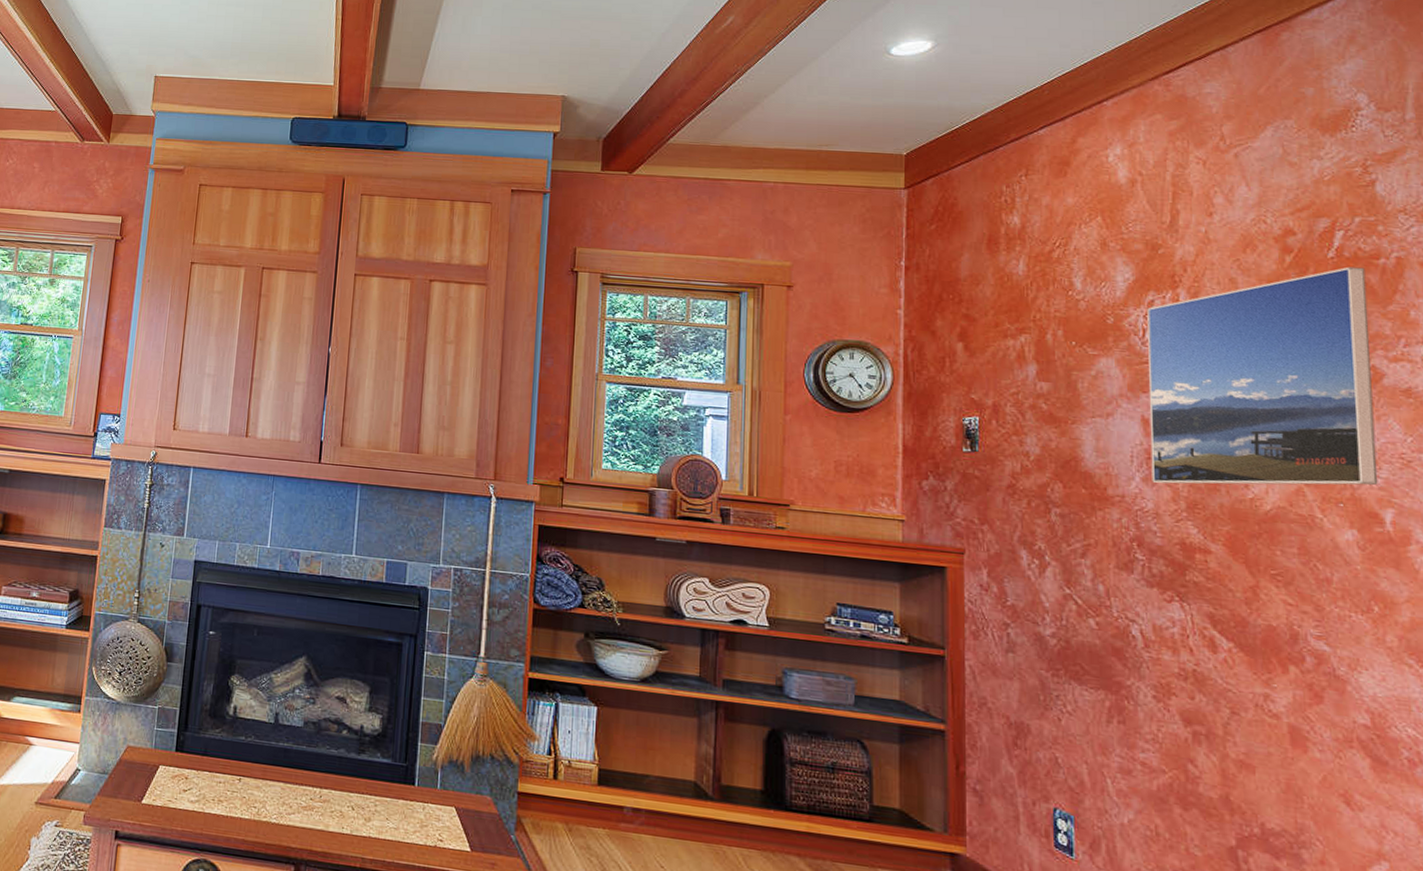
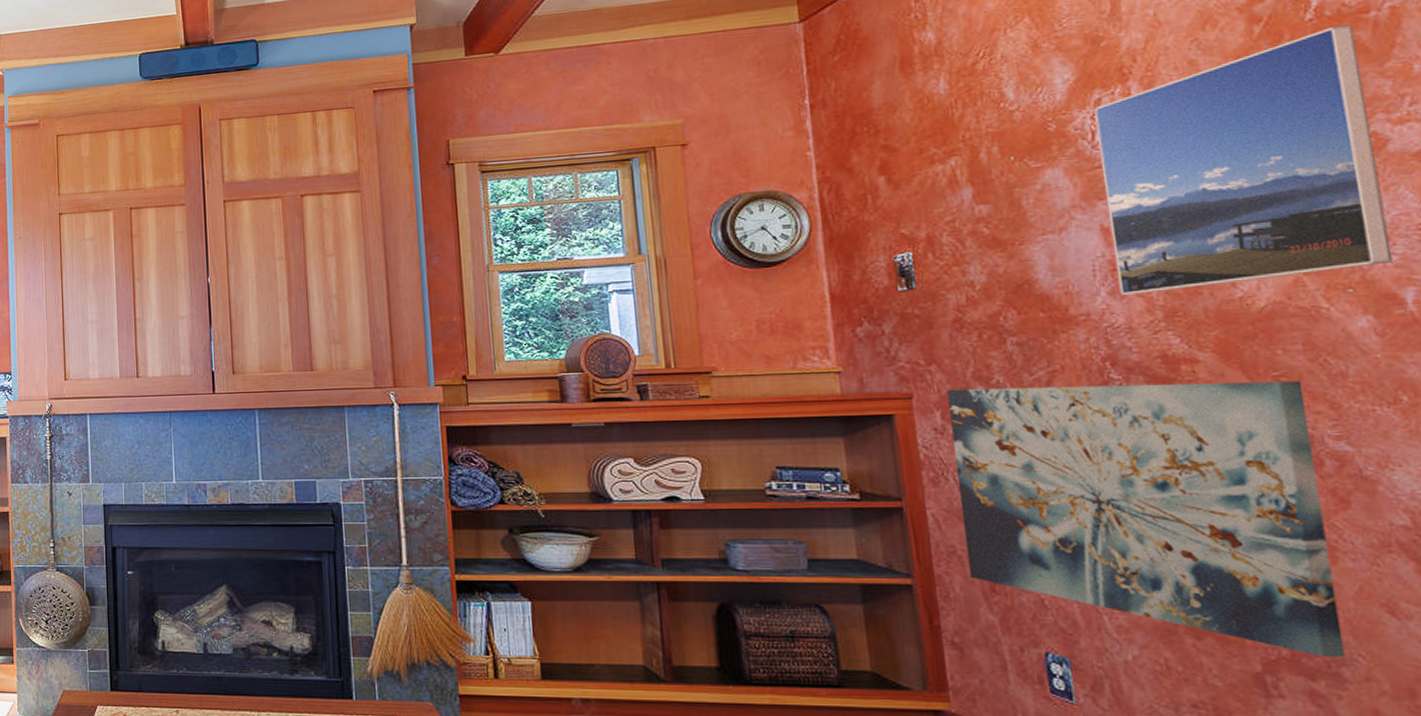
wall art: none [994,549,1306,841] -> present [947,381,1346,658]

